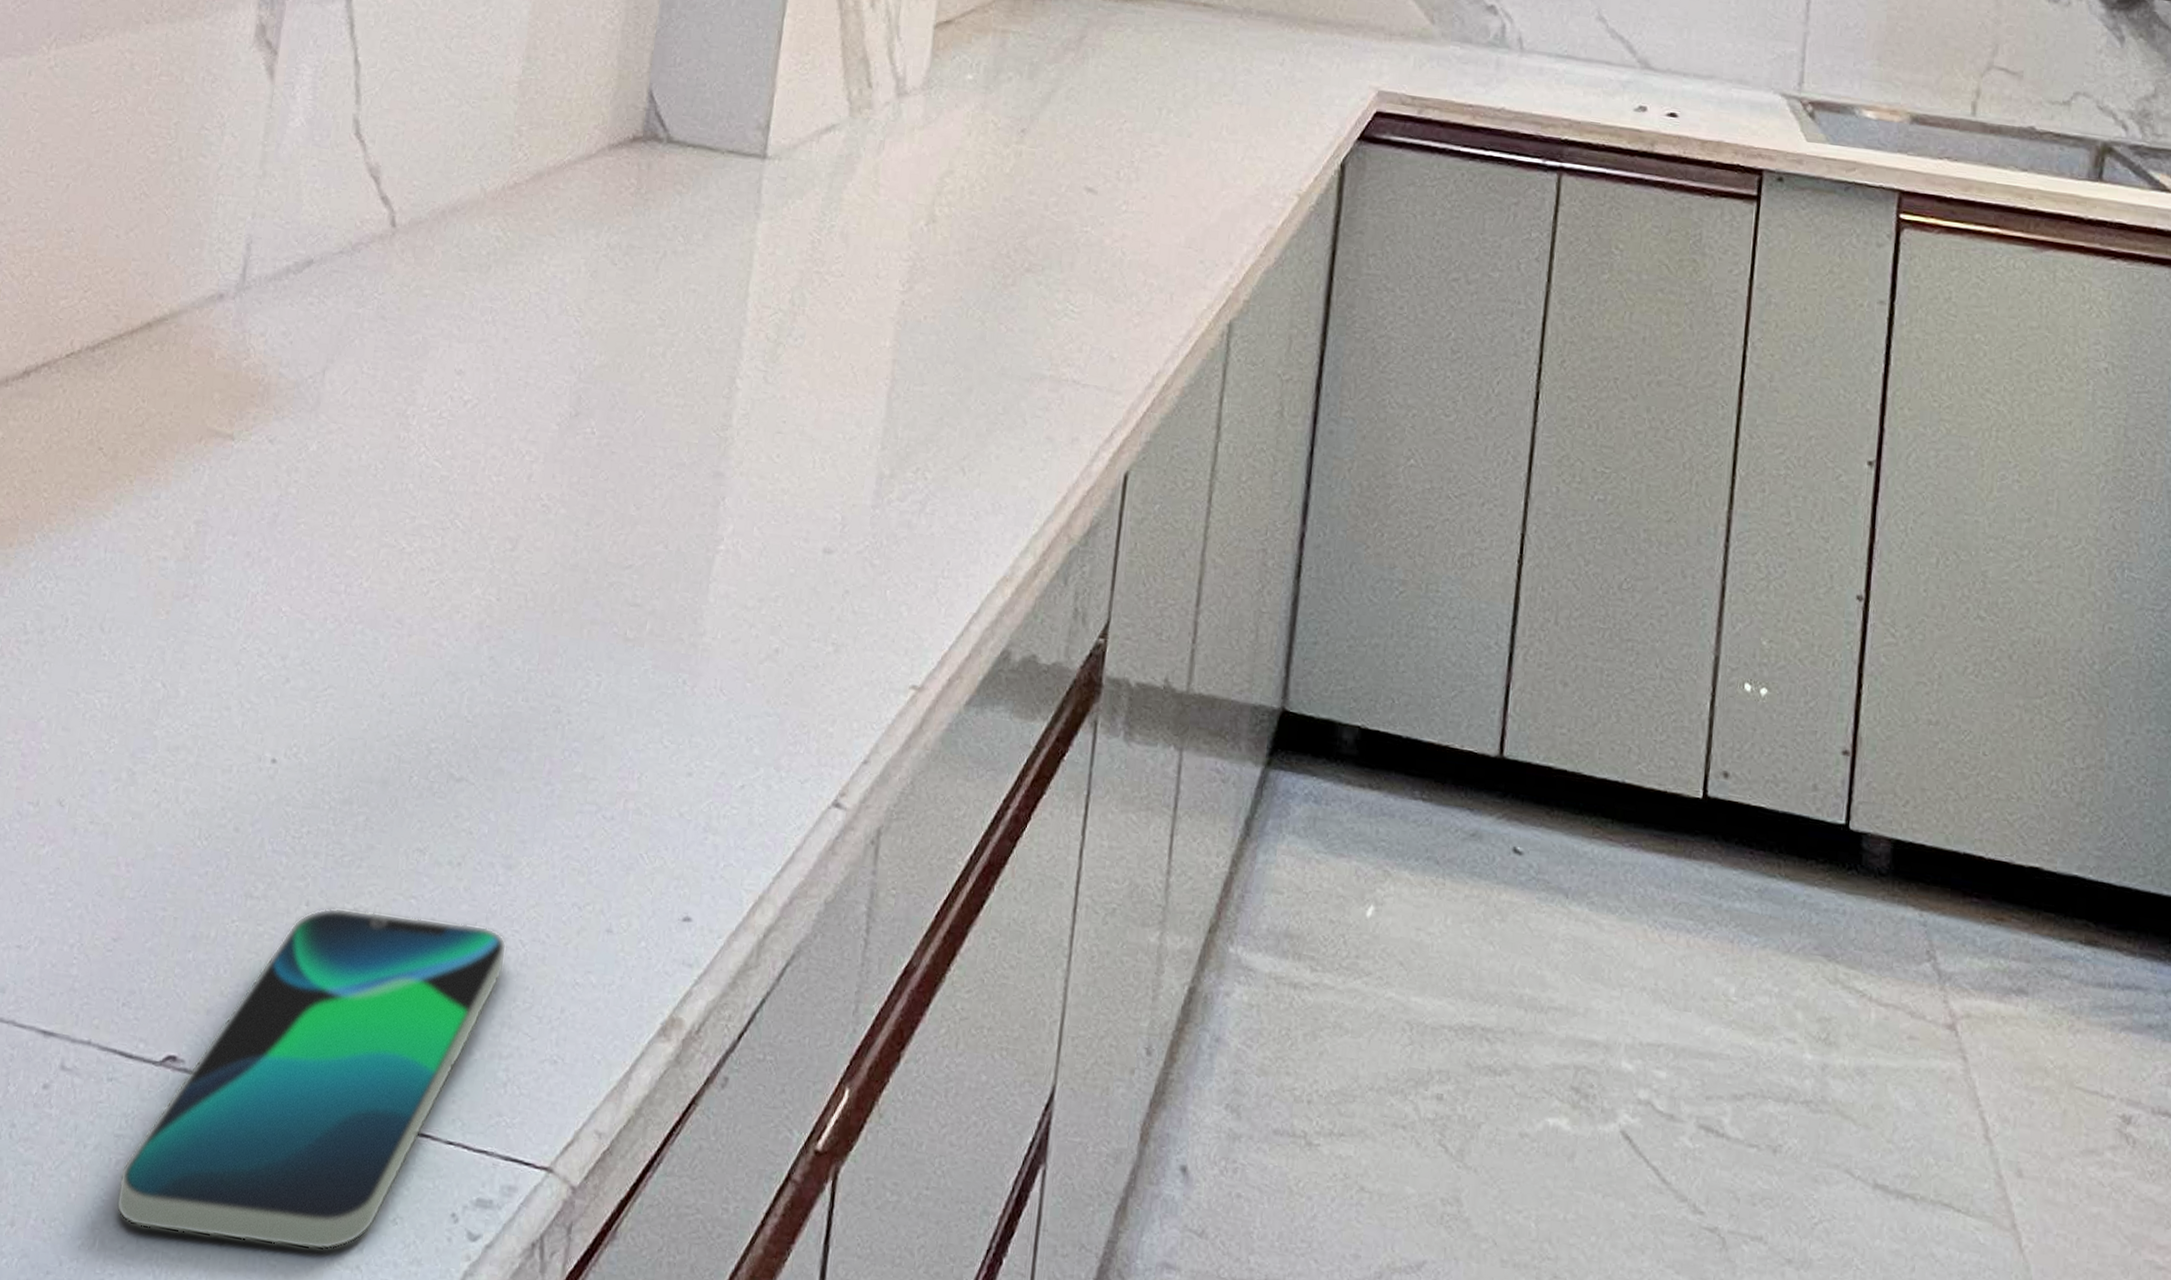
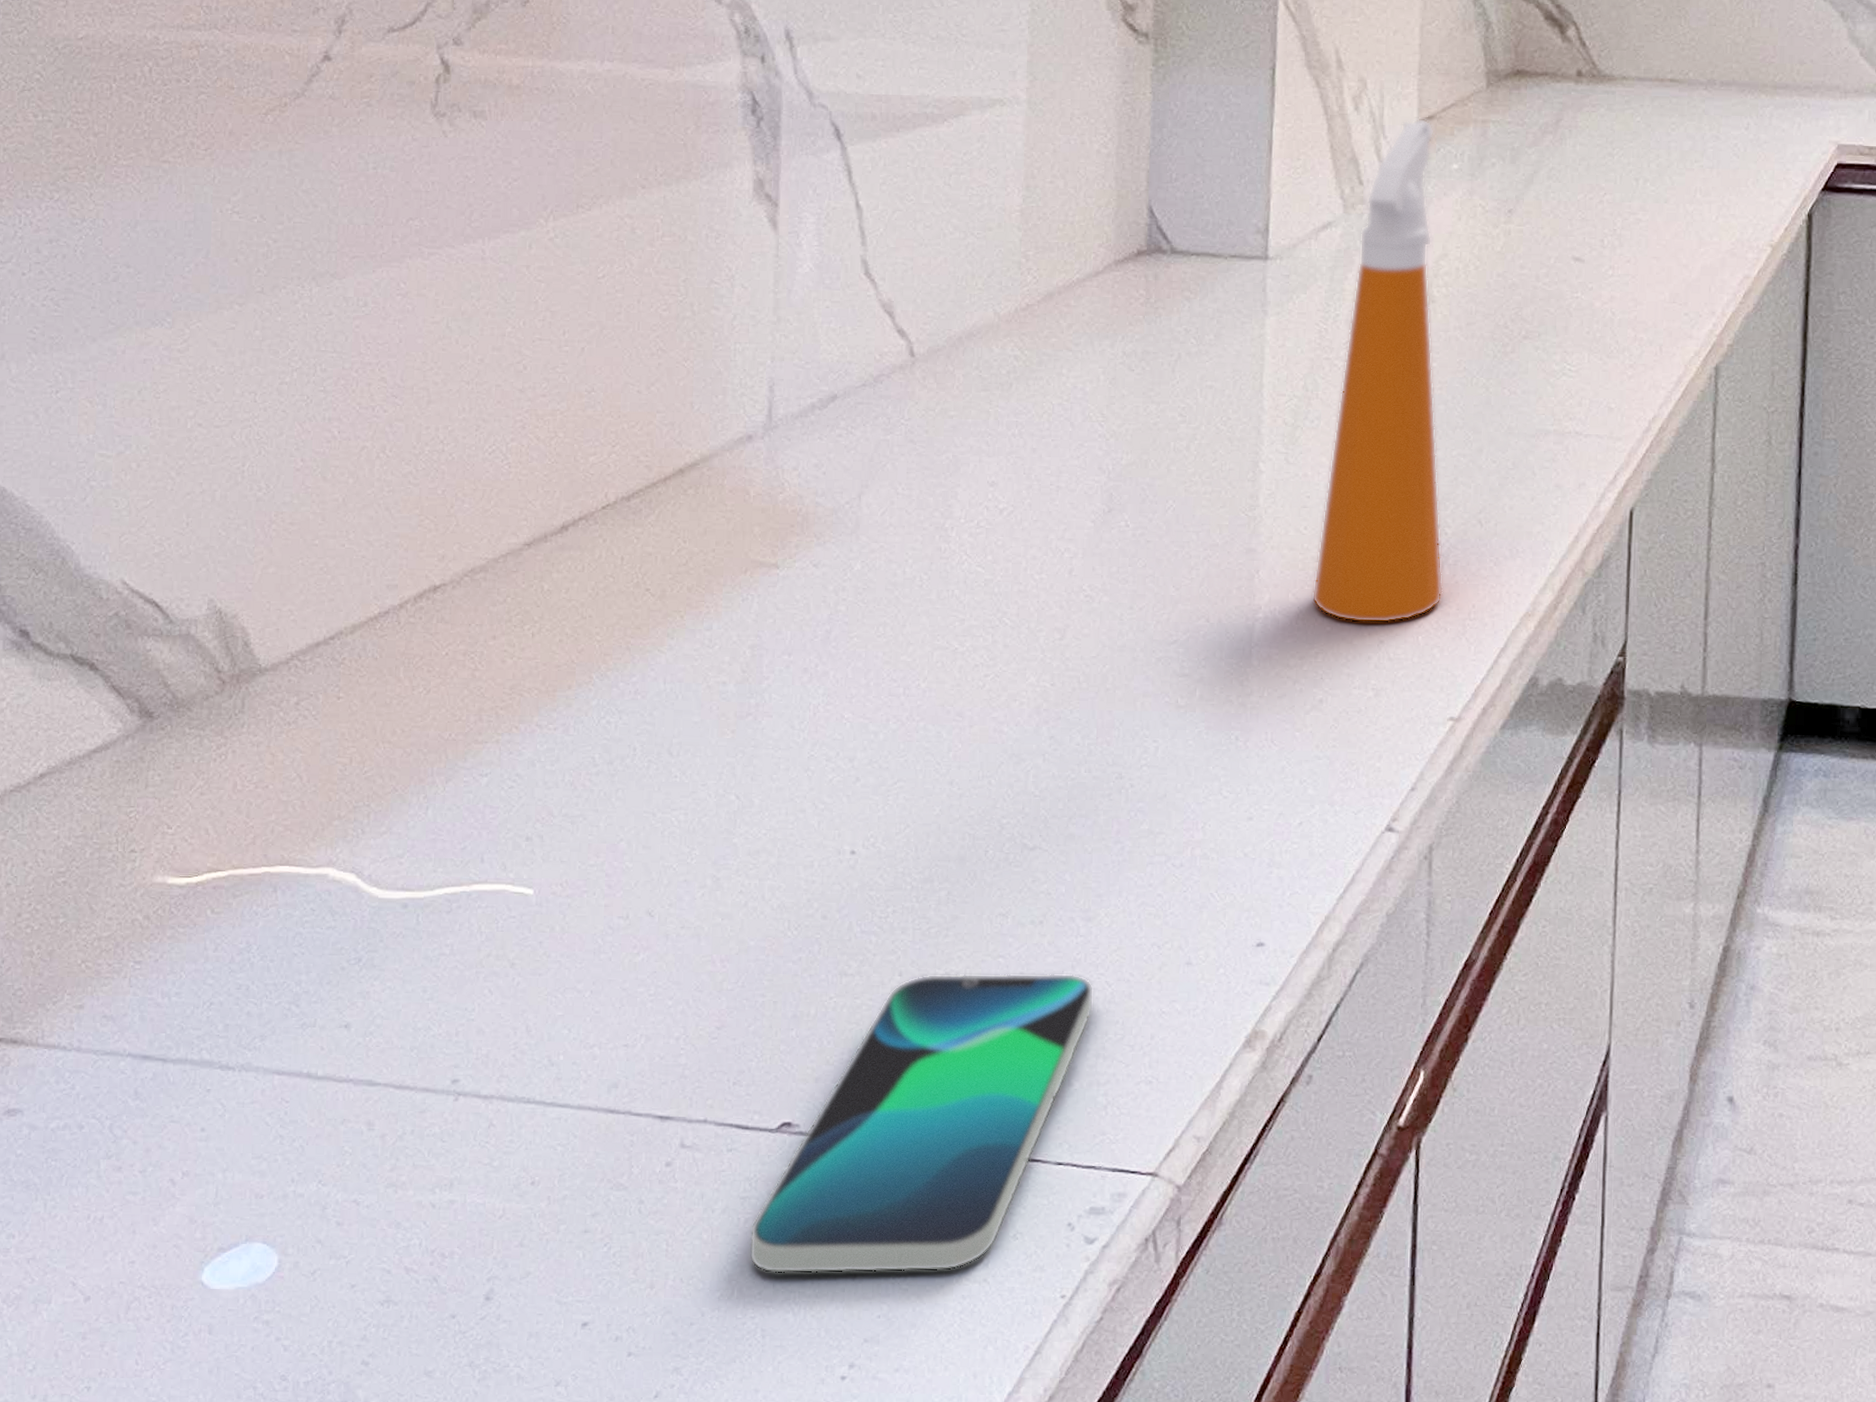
spray bottle: none [777,21,952,572] -> present [1311,118,1444,623]

